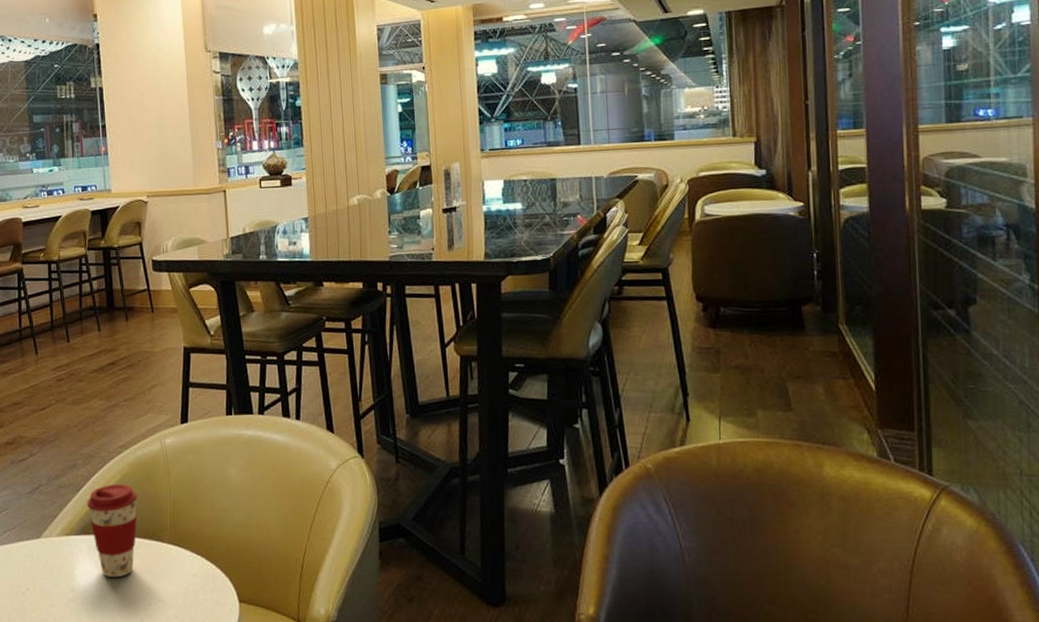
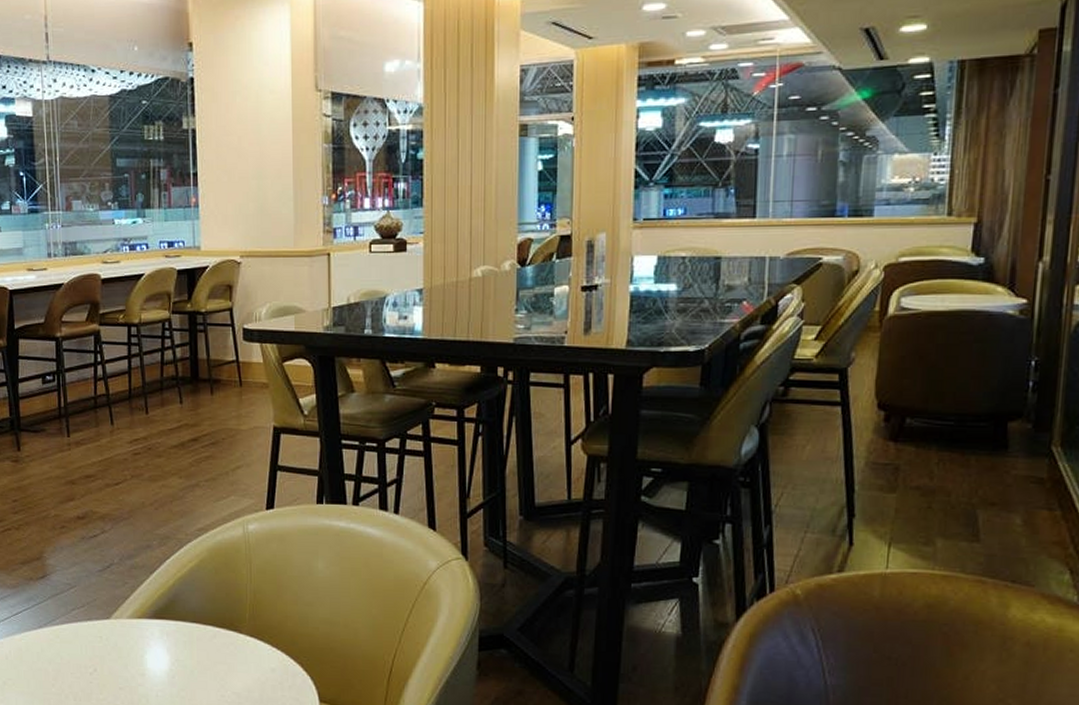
coffee cup: present [86,484,138,578] -> none [160,569,215,666]

